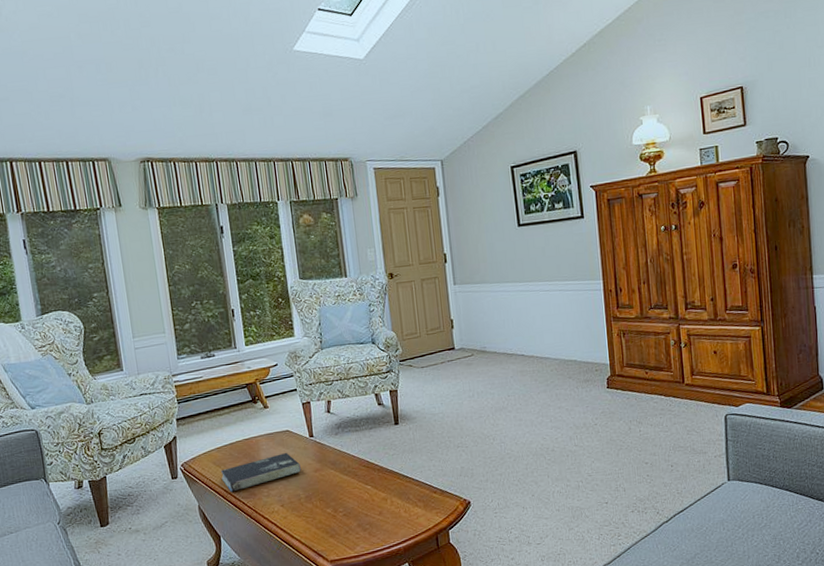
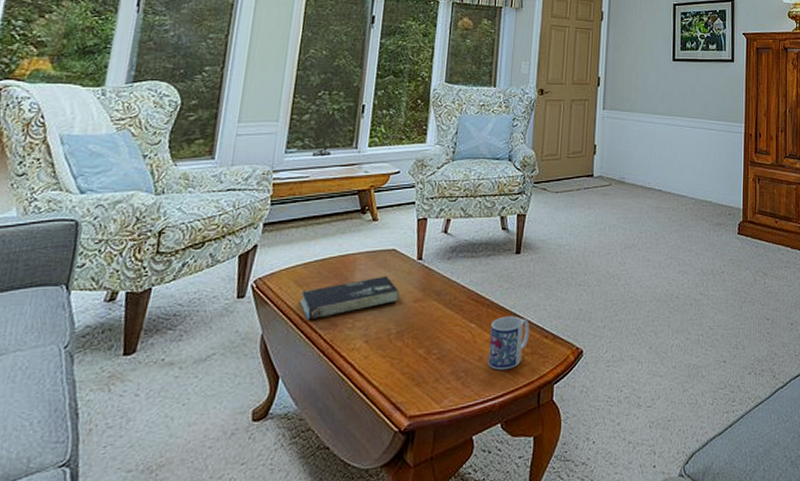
mug: none [384,477,420,522] -> present [488,316,530,370]

